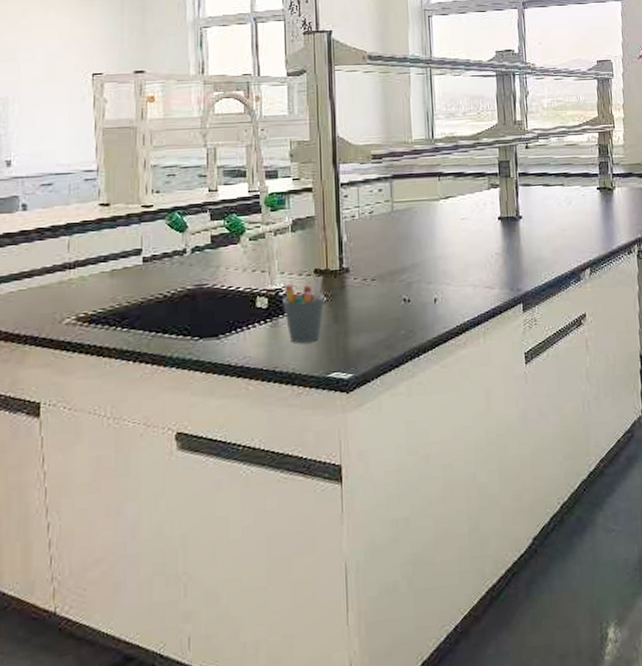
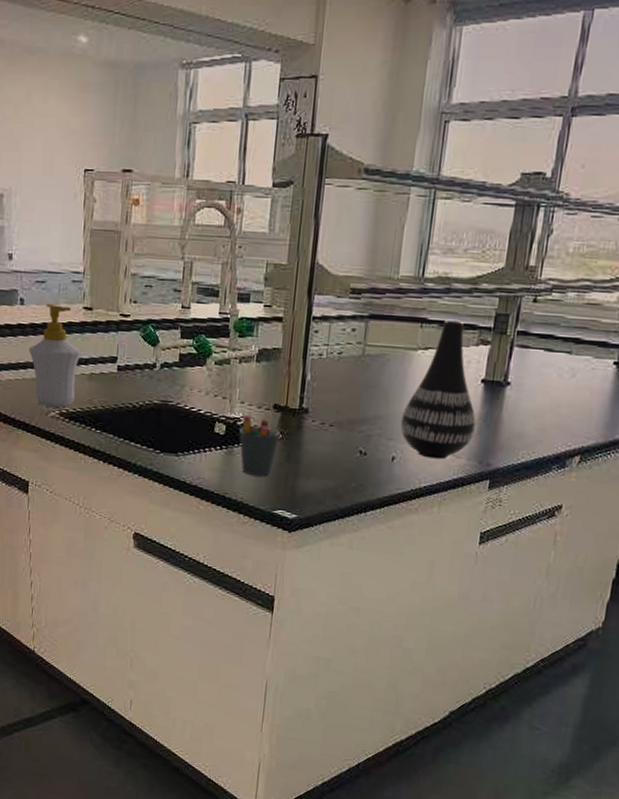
soap bottle: none [34,205,99,314] -> present [28,303,81,408]
vase: none [436,170,501,294] -> present [400,319,476,459]

